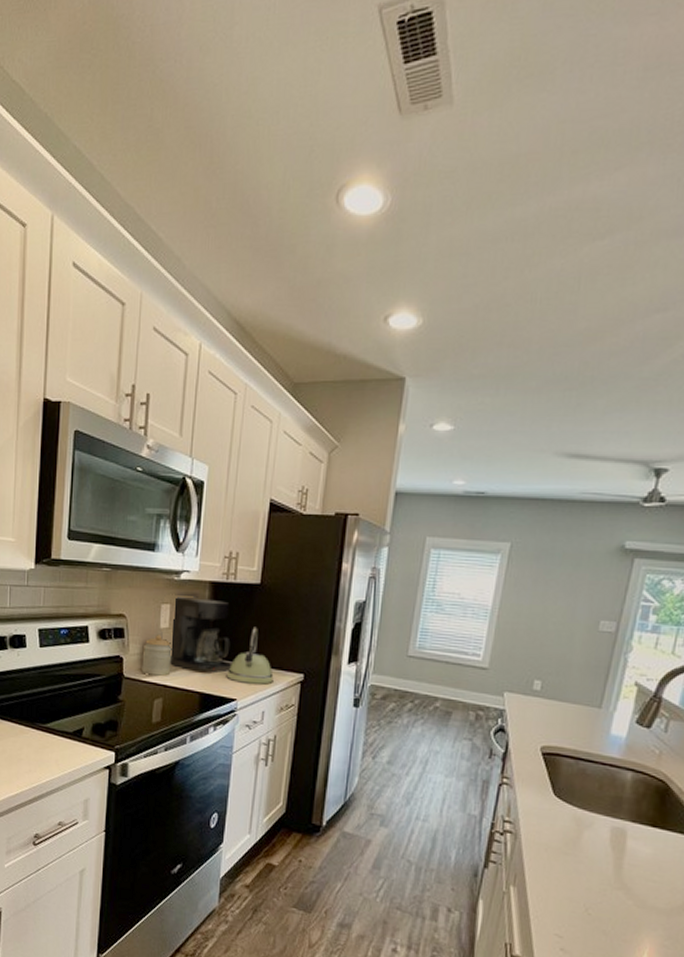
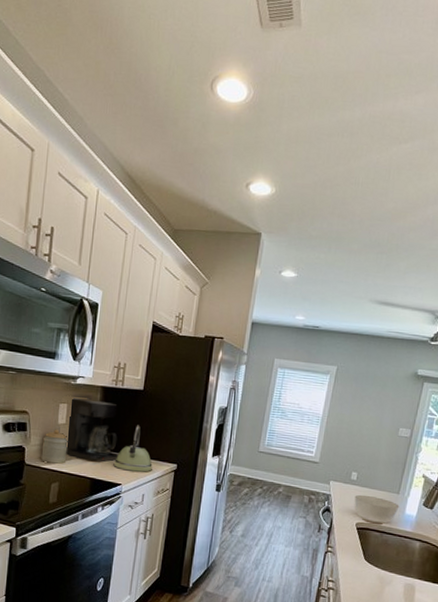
bowl: none [537,709,602,750] -> present [354,494,400,525]

